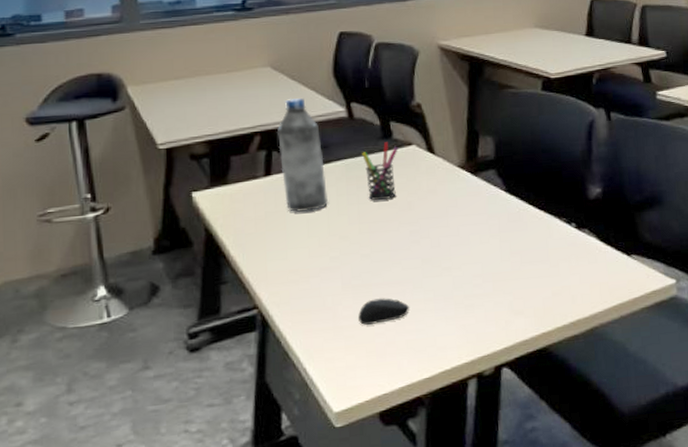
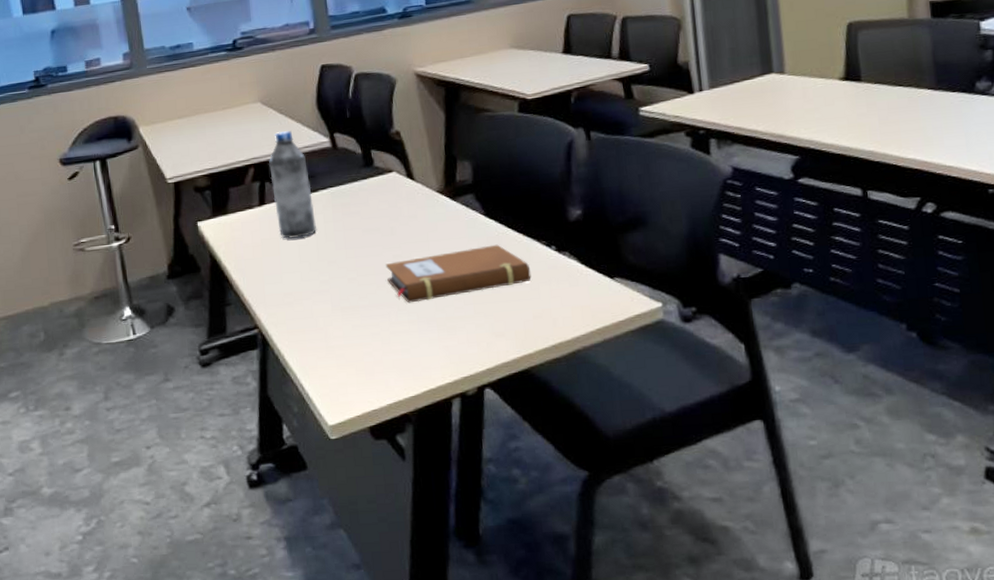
computer mouse: present [358,298,410,325] -> none [347,319,395,345]
pen holder: present [362,142,398,200] -> none [346,170,380,226]
notebook: none [401,221,551,281] -> present [385,244,532,303]

